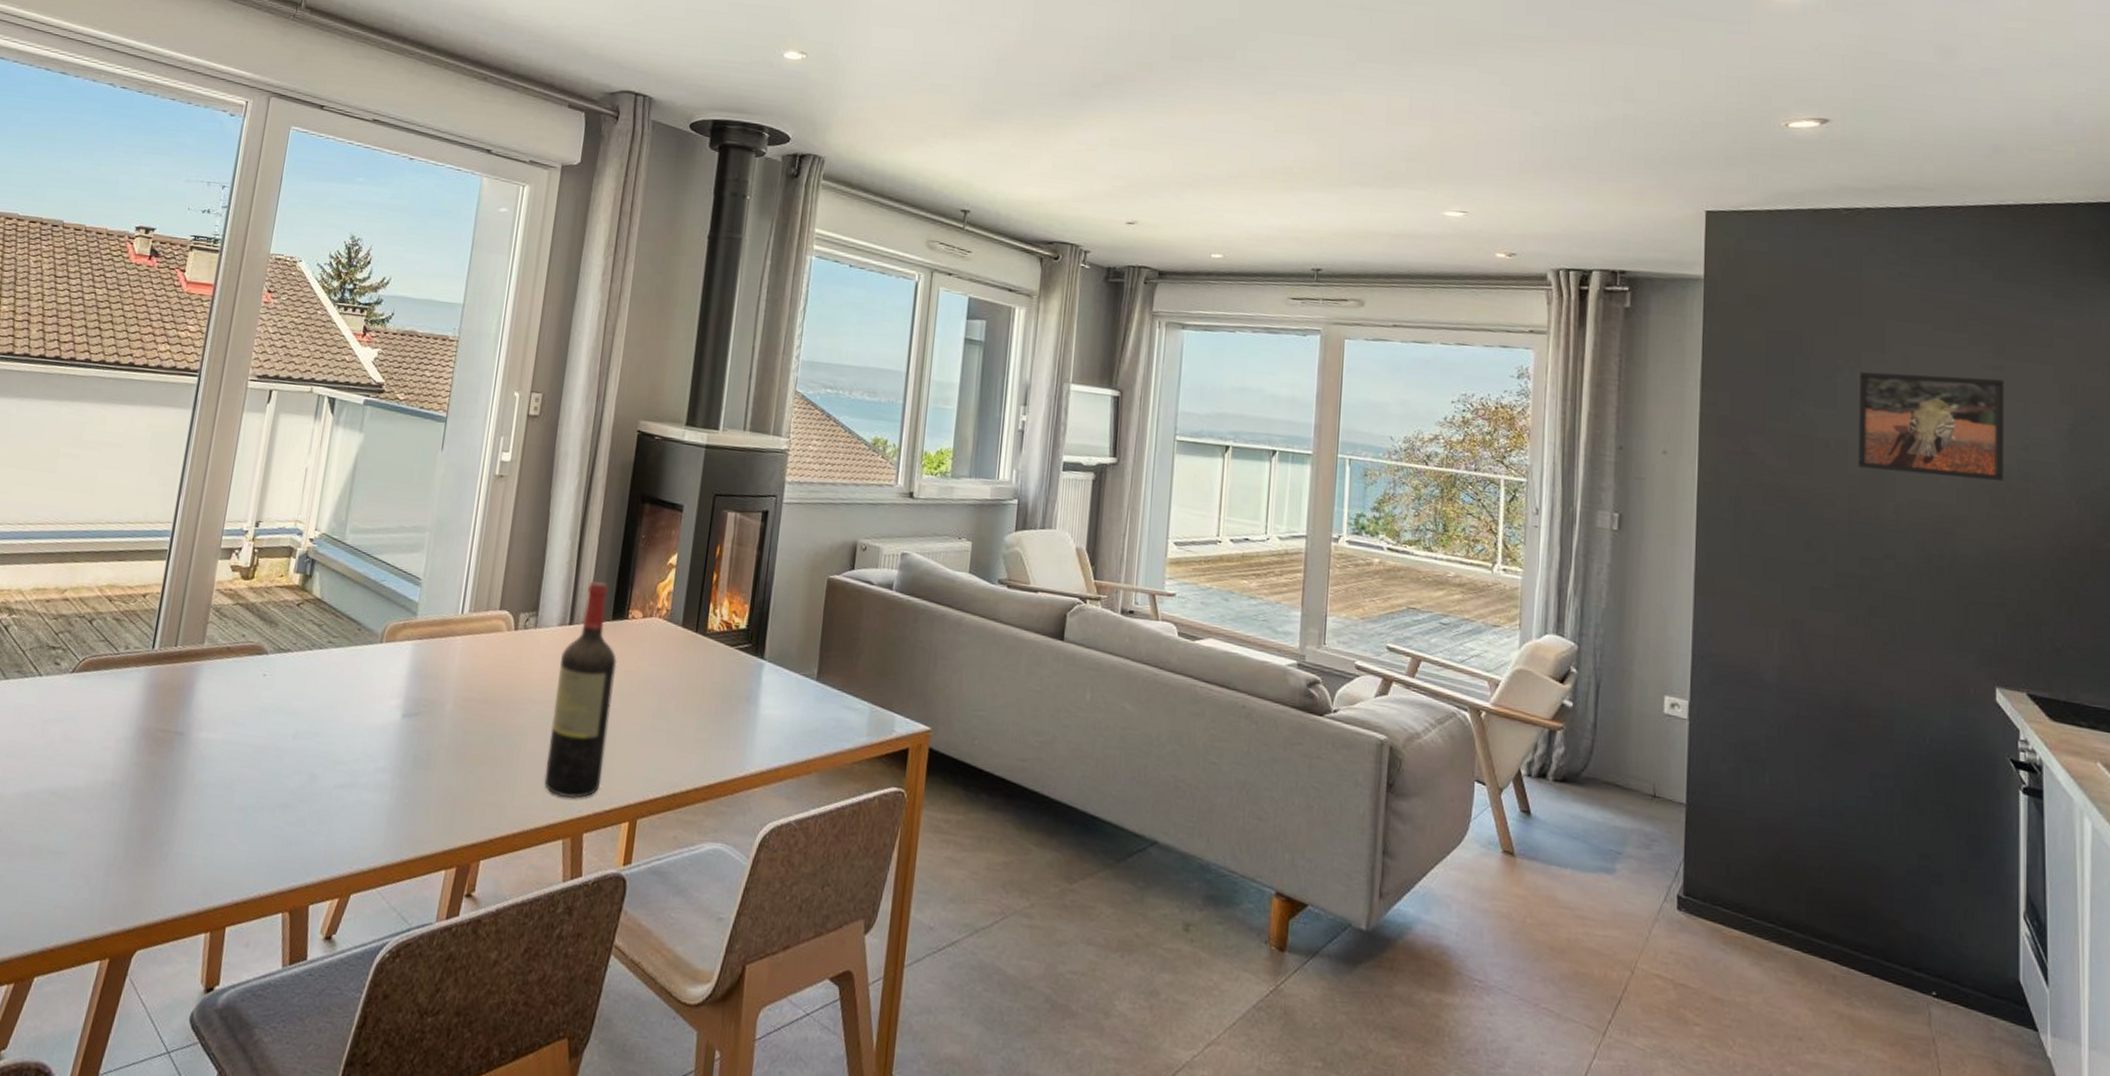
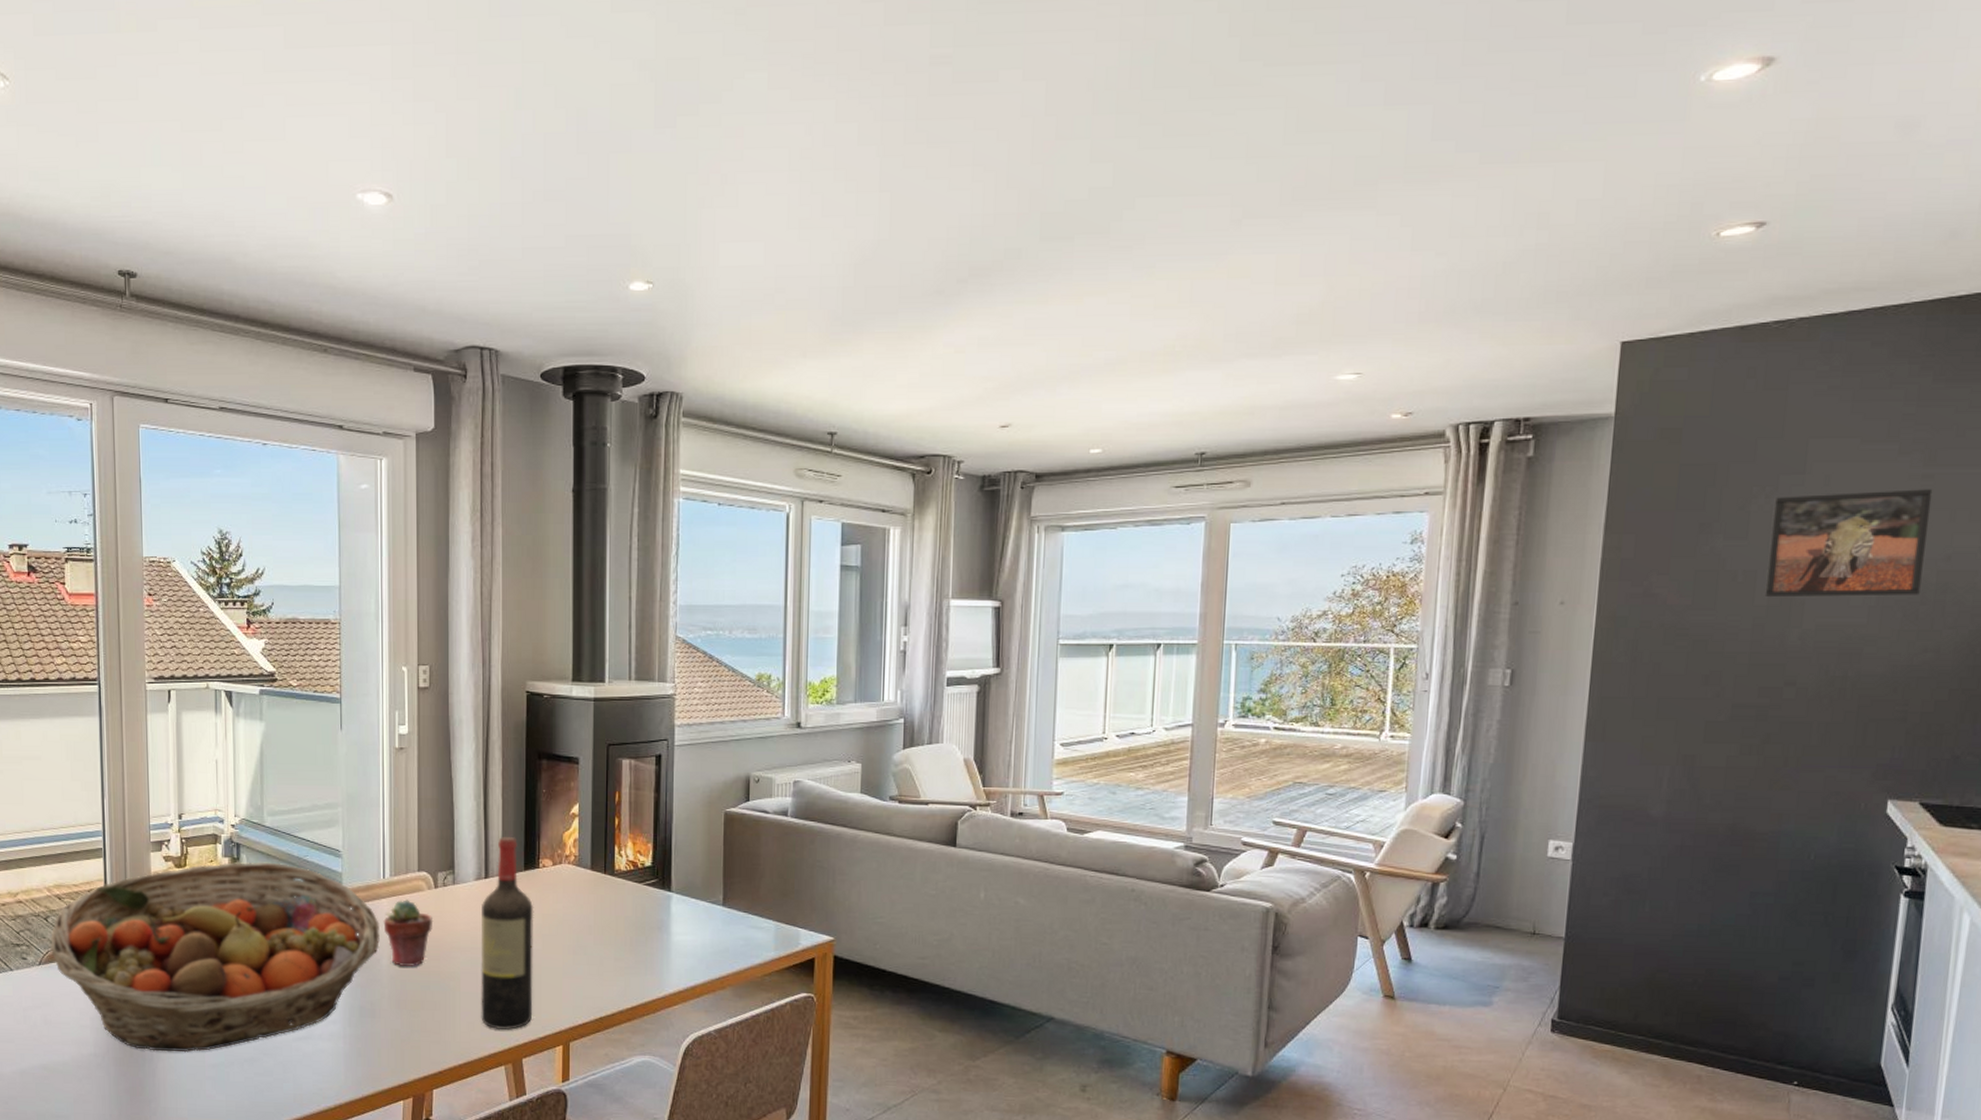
fruit basket: none [87,578,450,790] -> present [50,861,380,1053]
potted succulent: none [454,639,508,716] -> present [383,899,434,967]

